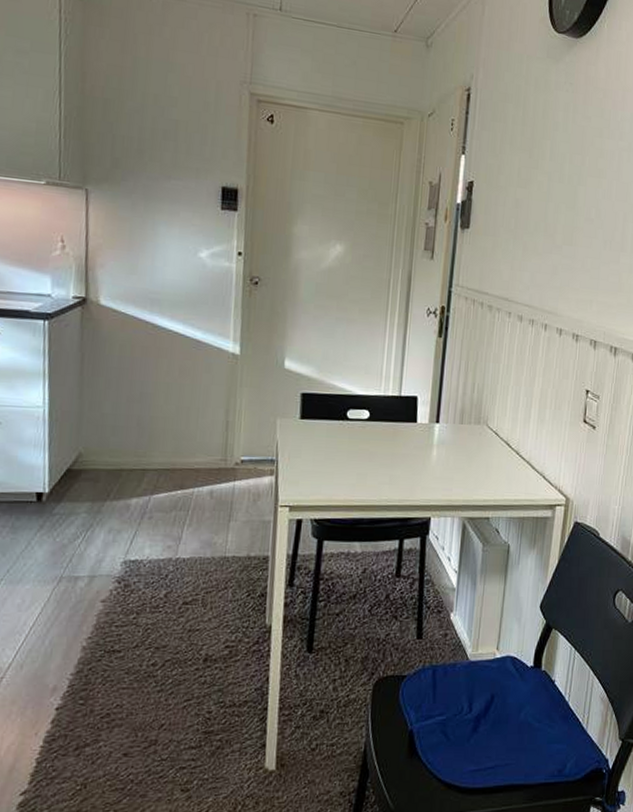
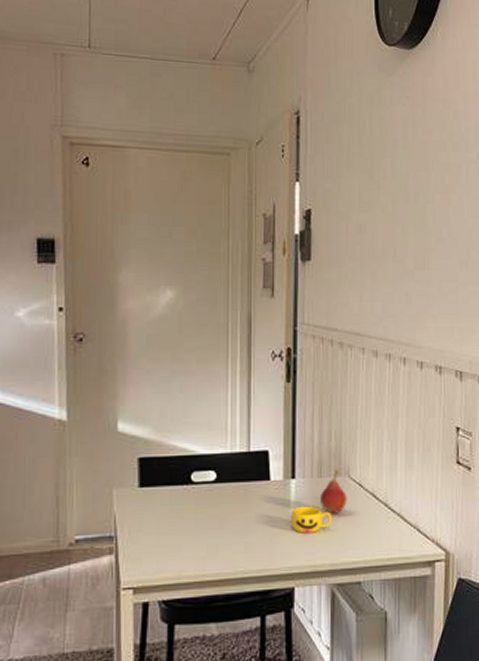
cup: none [432,447,469,472] -> present [291,506,333,533]
fruit: none [460,417,484,457] -> present [320,469,347,514]

